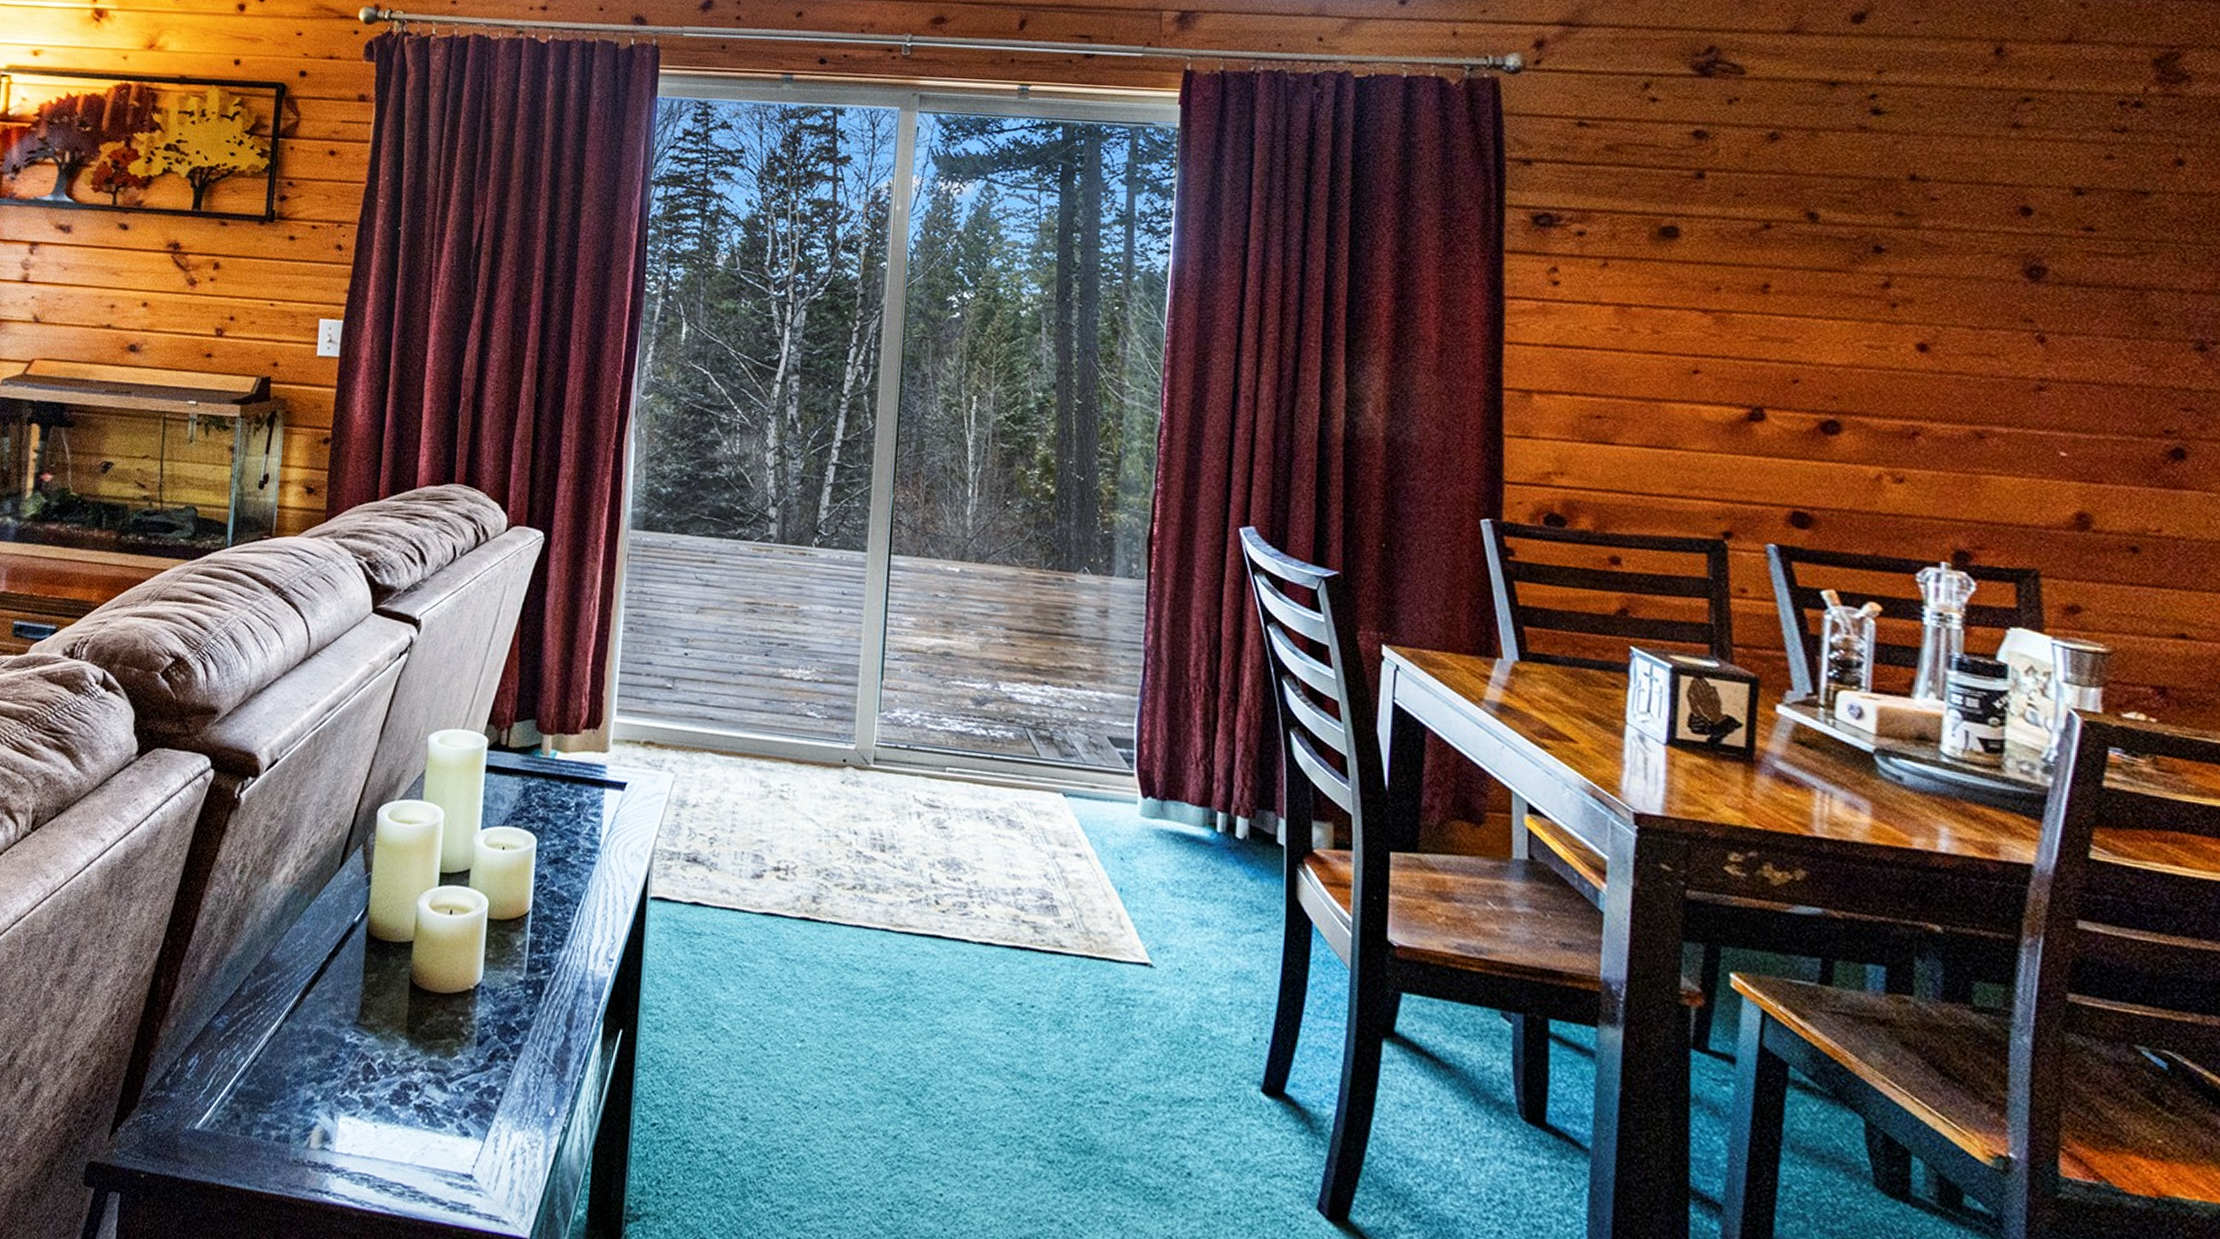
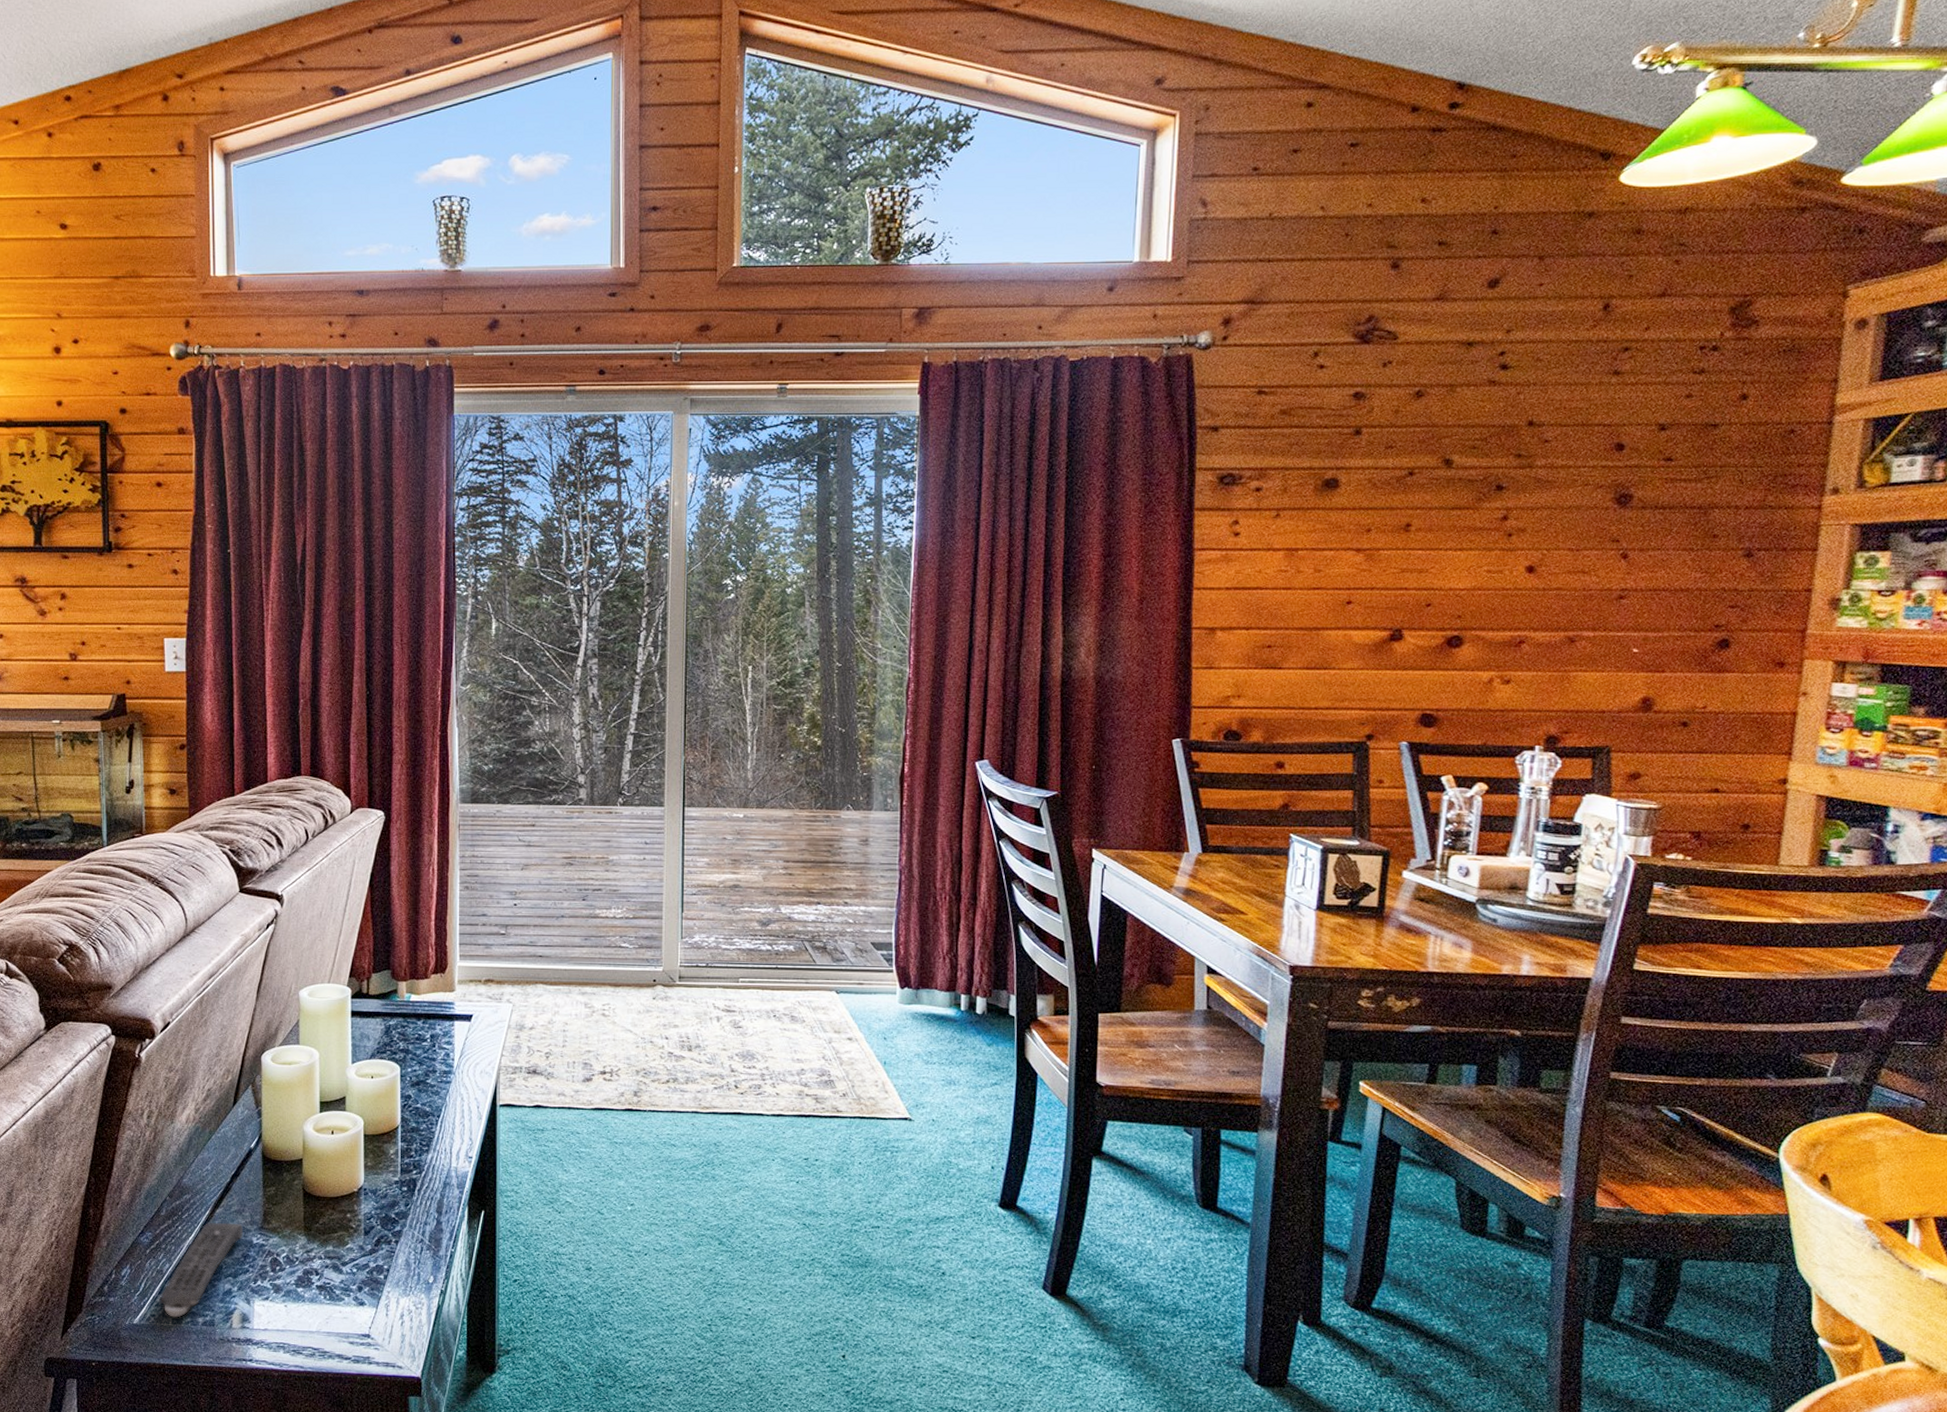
remote control: none [226,1010,335,1127] -> present [158,1222,243,1318]

